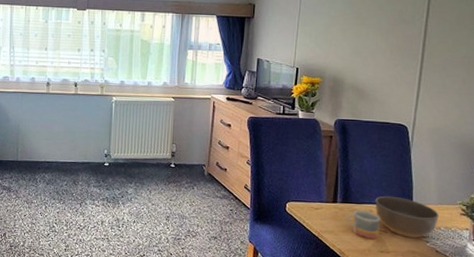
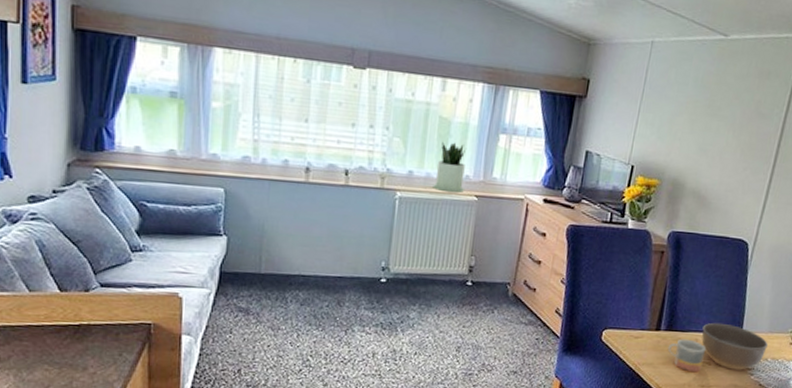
planter: none [139,58,164,96] -> present [433,142,467,194]

